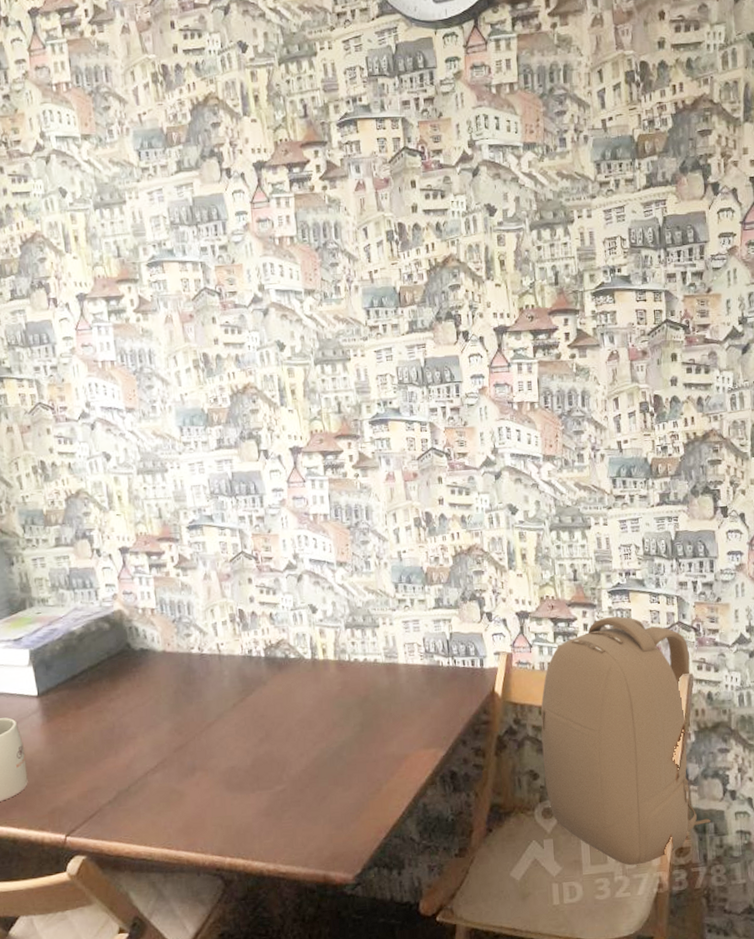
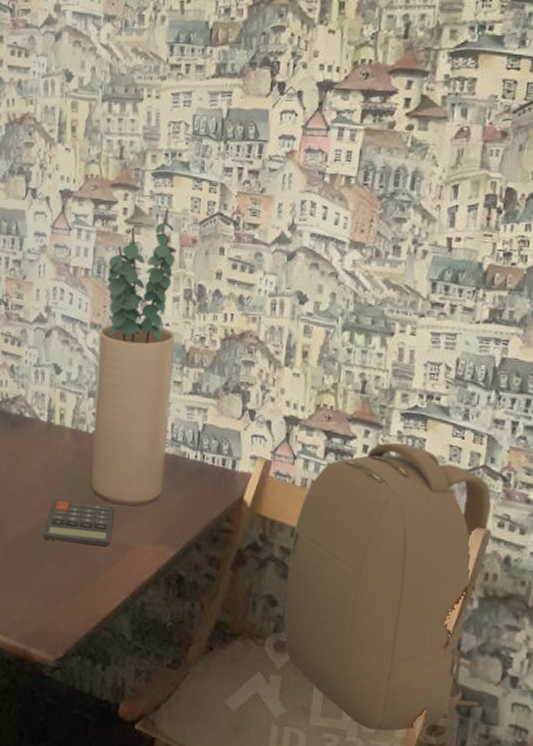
calculator: none [324,722,387,767] -> present [43,499,115,546]
vase: none [344,450,425,721] -> present [91,208,178,506]

